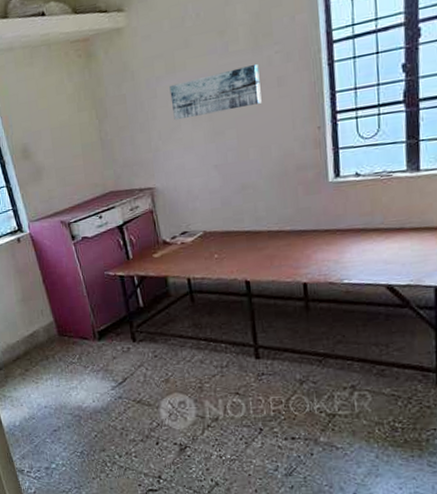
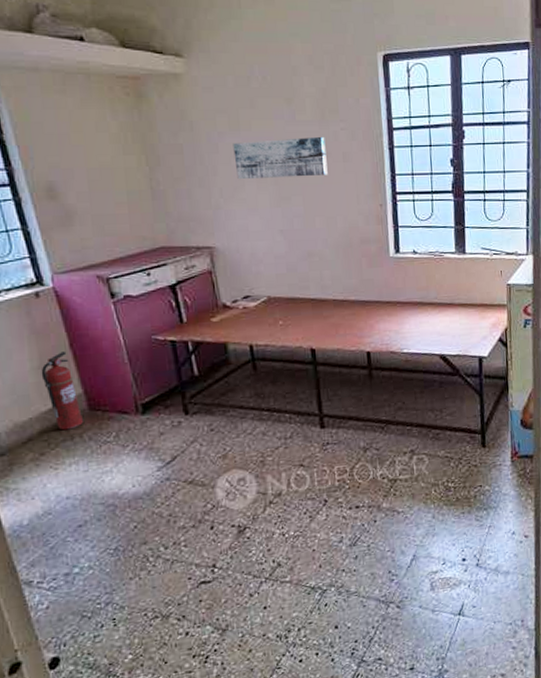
fire extinguisher: none [23,286,55,352] -> present [41,351,83,430]

